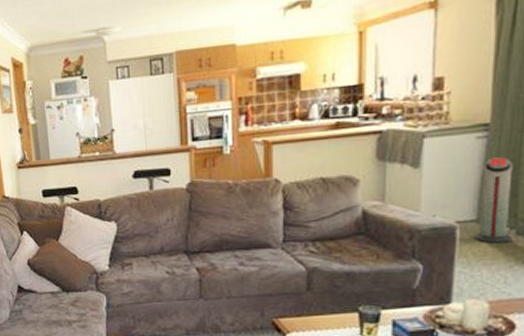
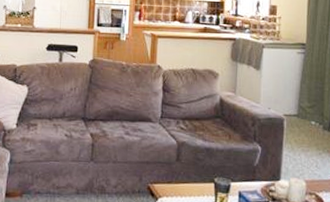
air purifier: present [473,157,513,243] -> none [295,69,321,135]

